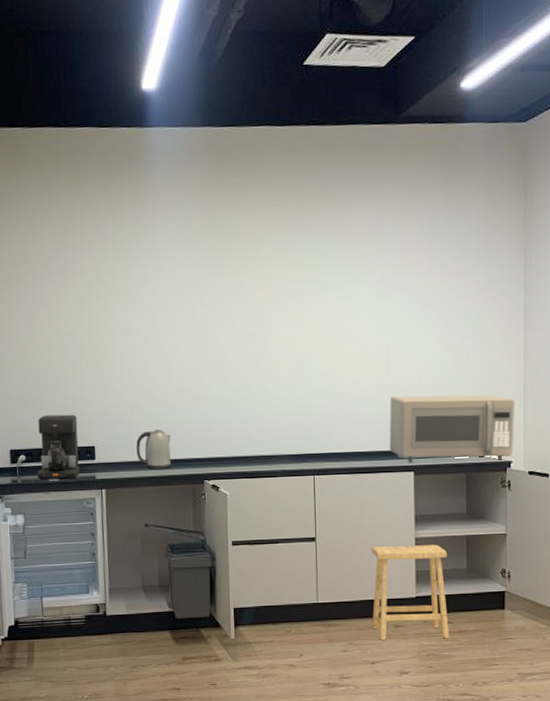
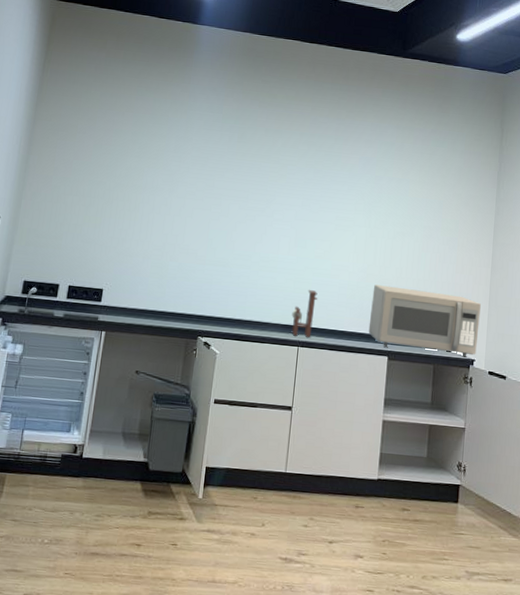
coffee maker: present [37,414,80,480] -> none [43,253,92,317]
kettle: present [136,430,171,469] -> none [140,282,174,320]
paper towel holder: none [302,413,328,465] -> present [291,290,318,338]
stool: present [371,544,450,640] -> none [333,423,410,527]

